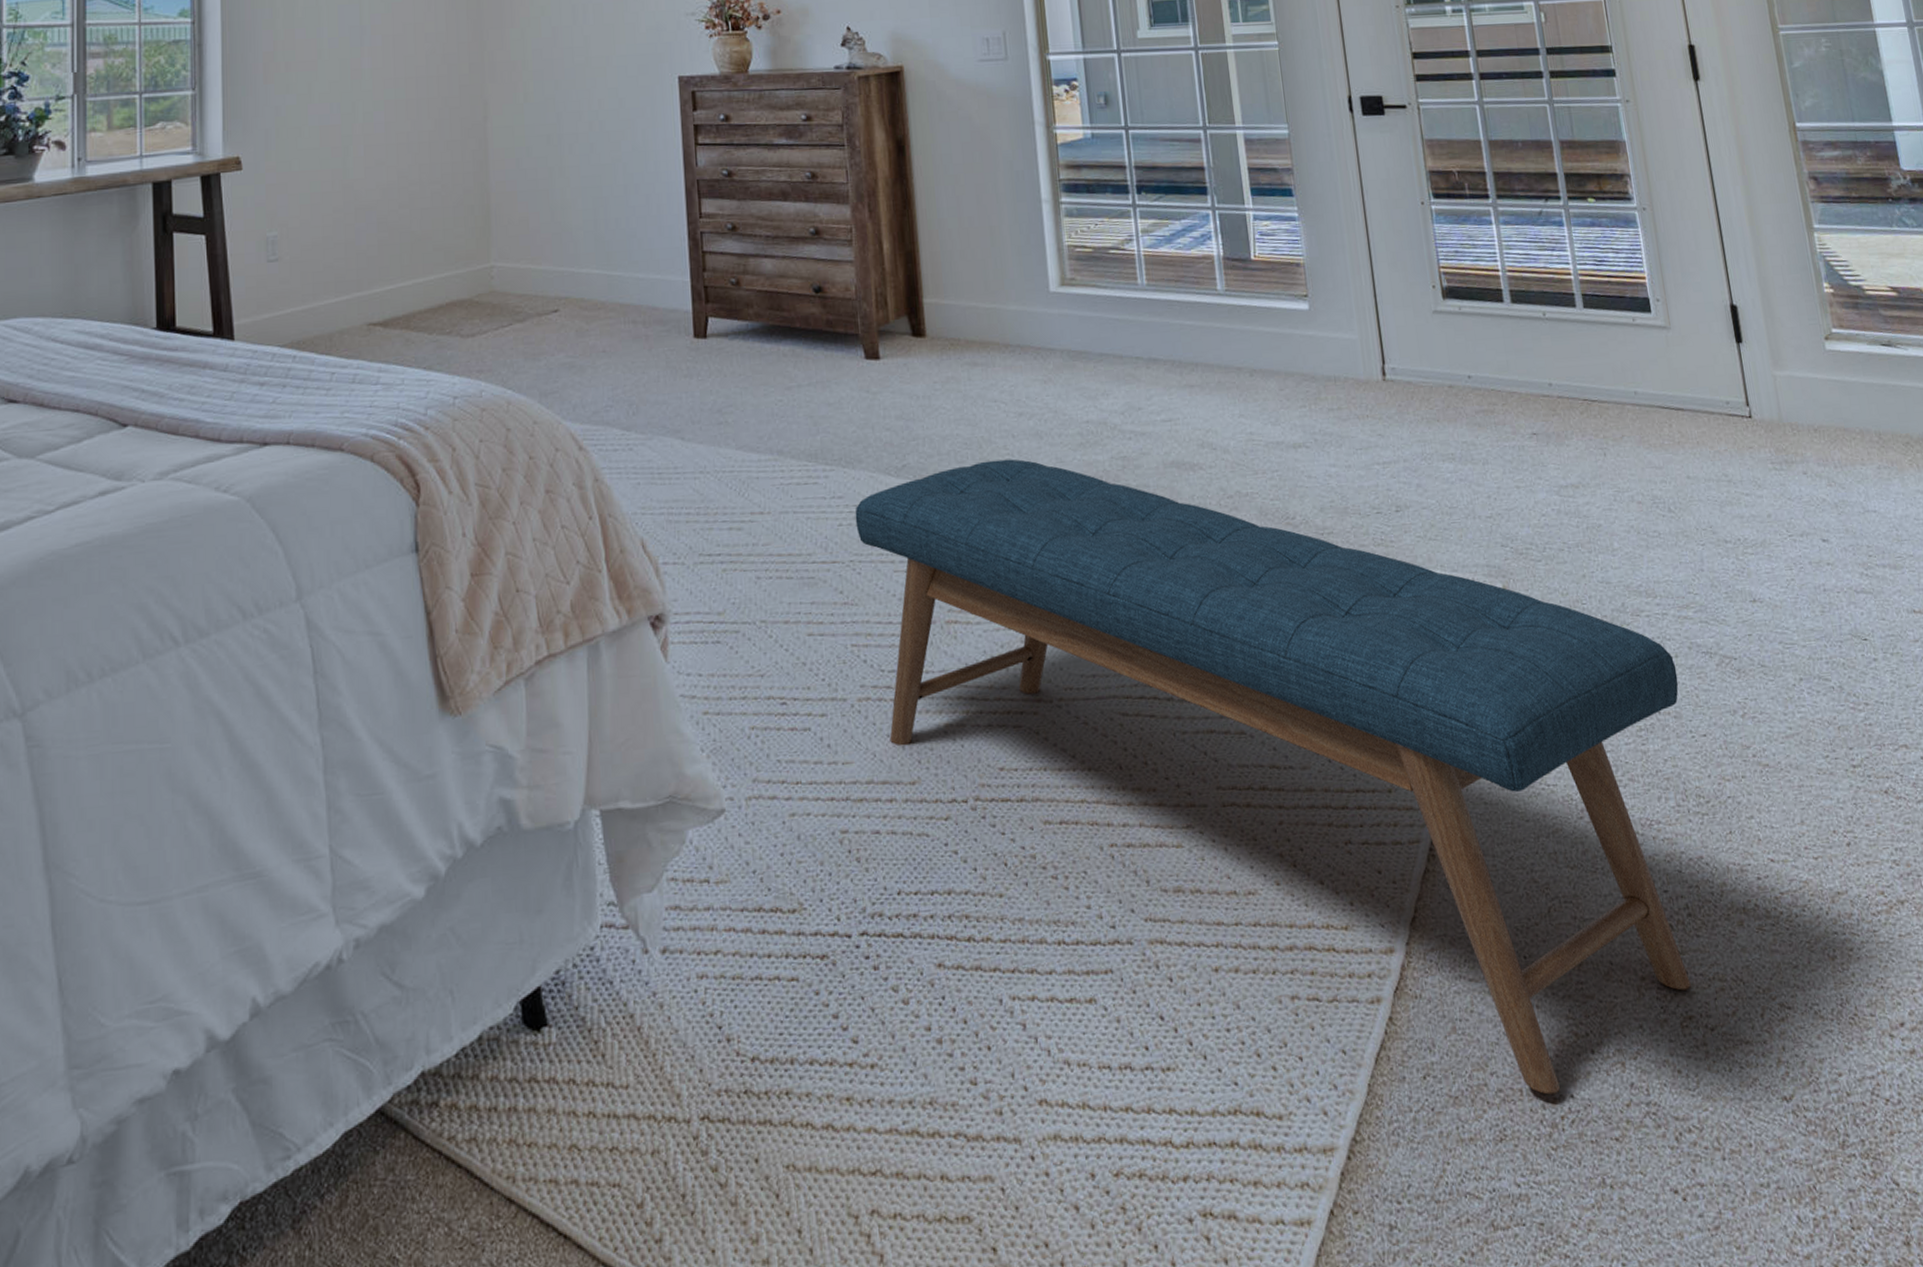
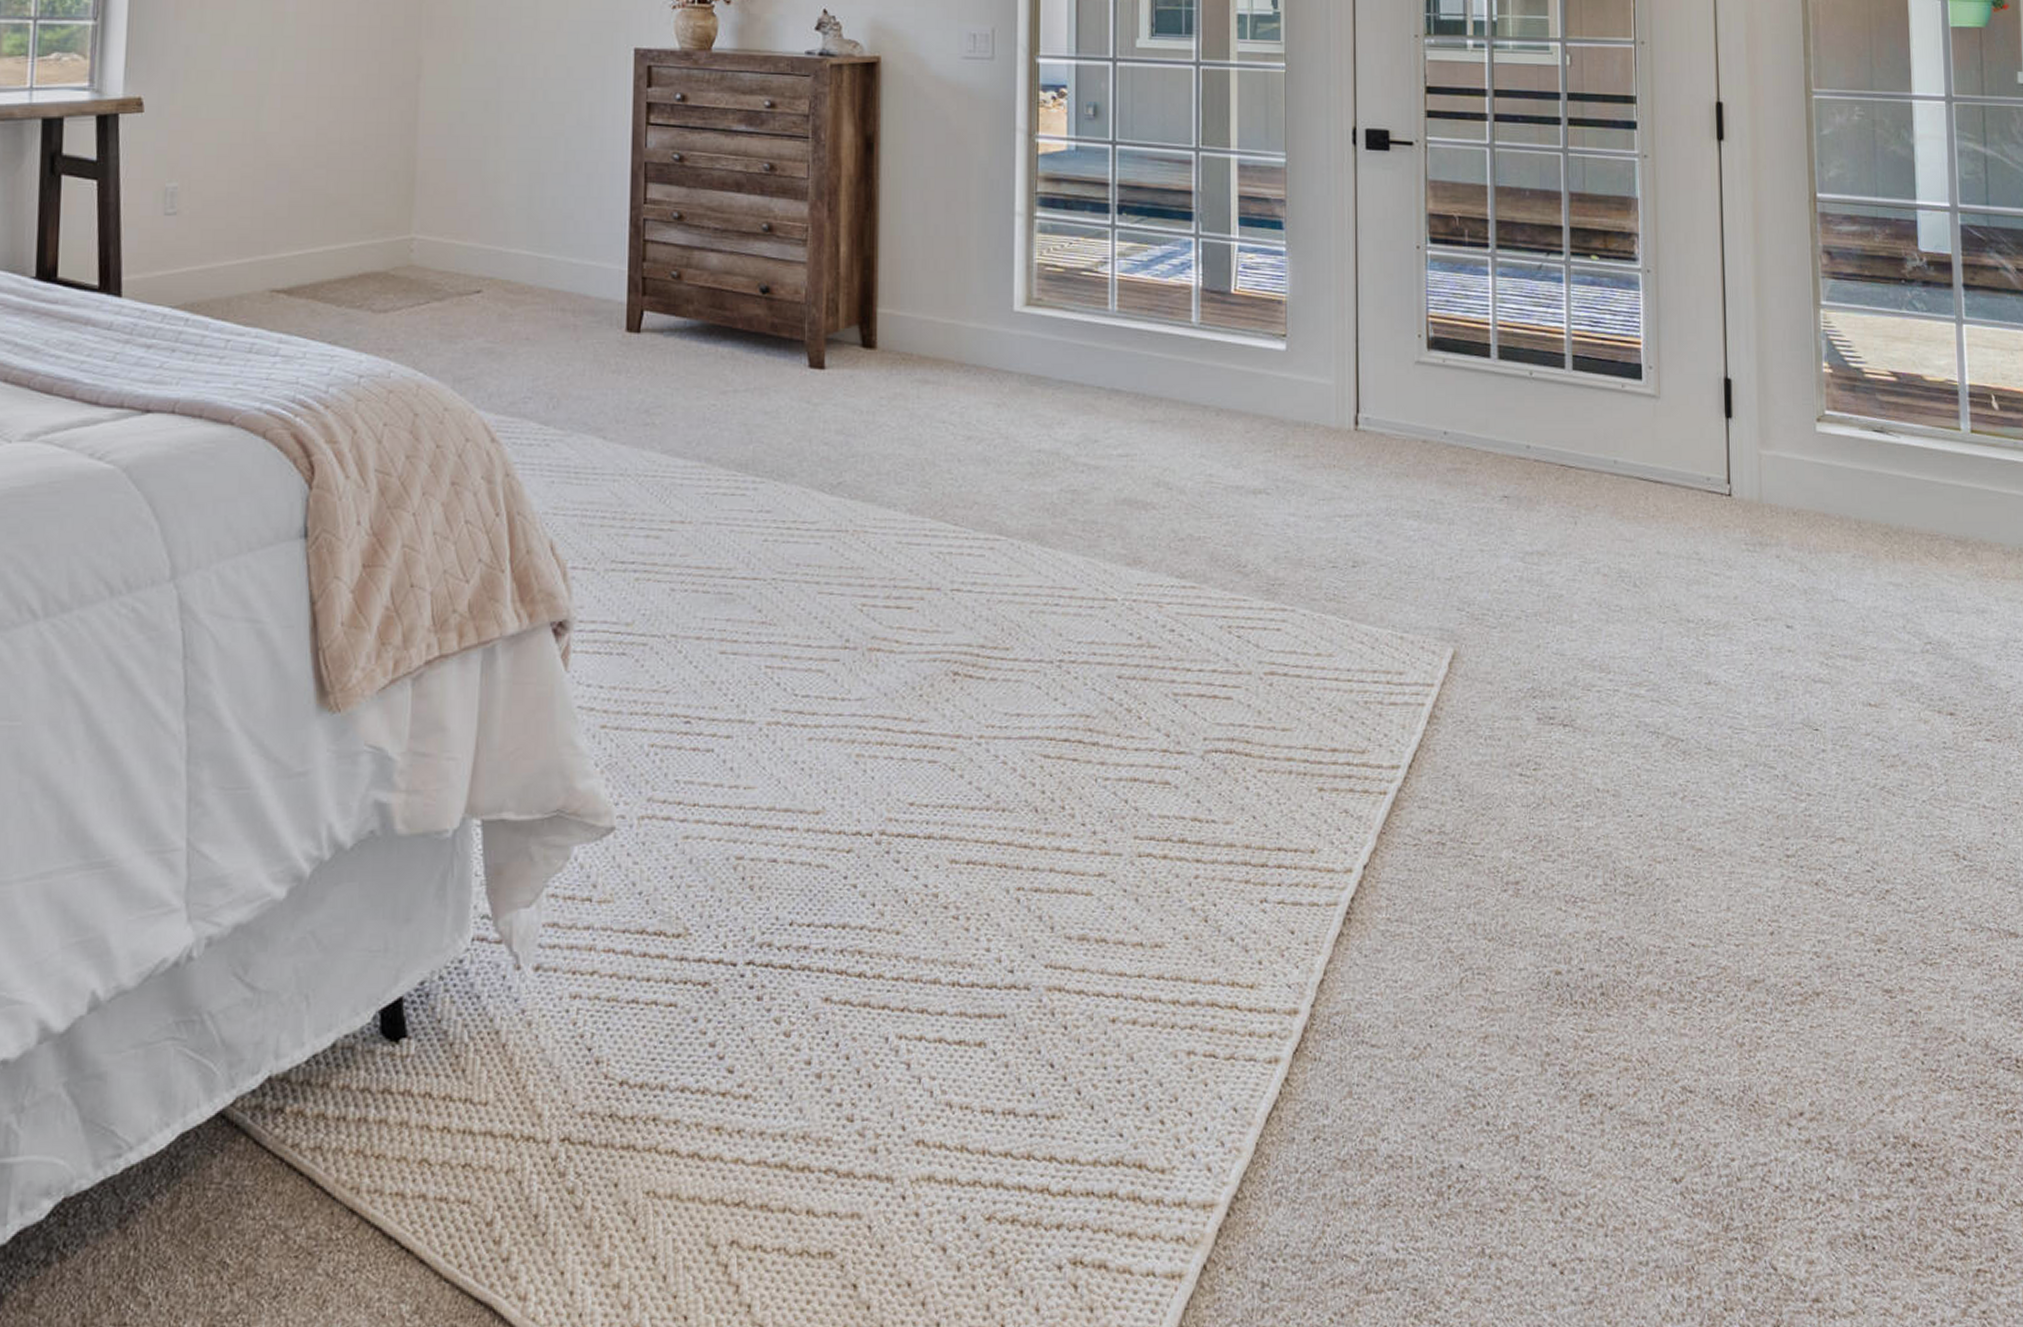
bench: present [855,459,1691,1095] -> none [782,484,1621,1164]

